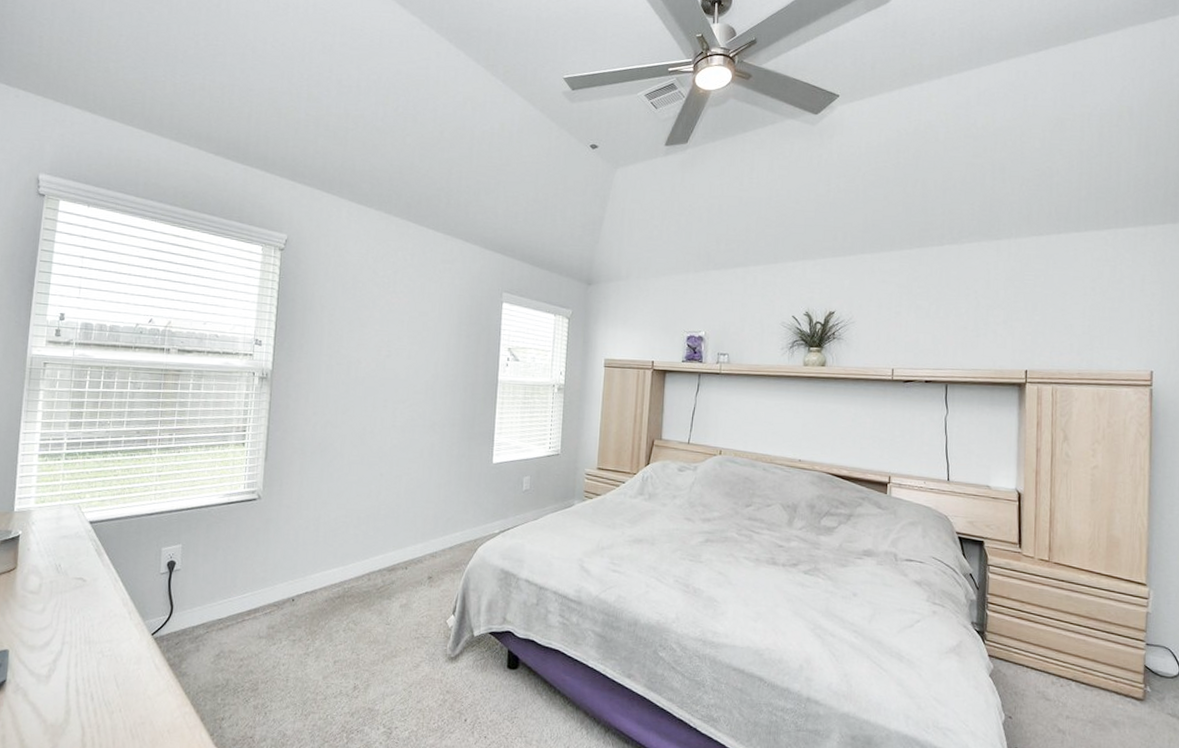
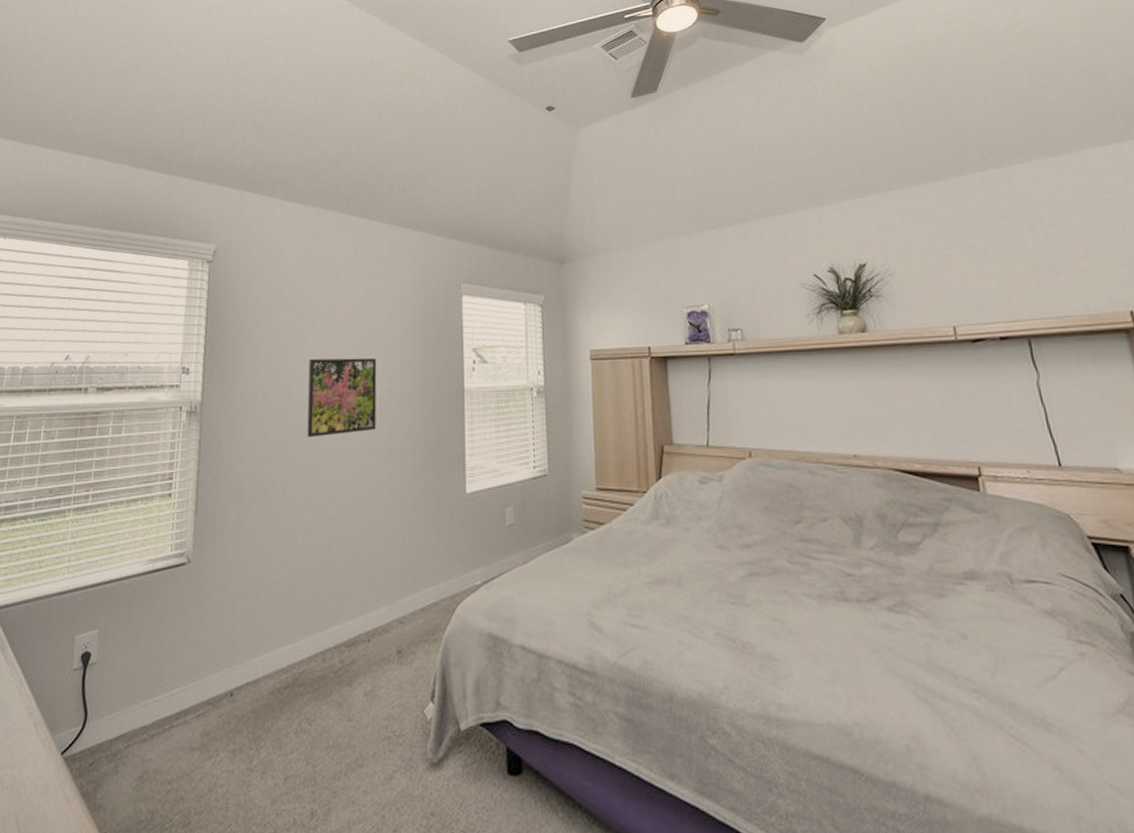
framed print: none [363,344,426,409] -> present [307,357,377,438]

